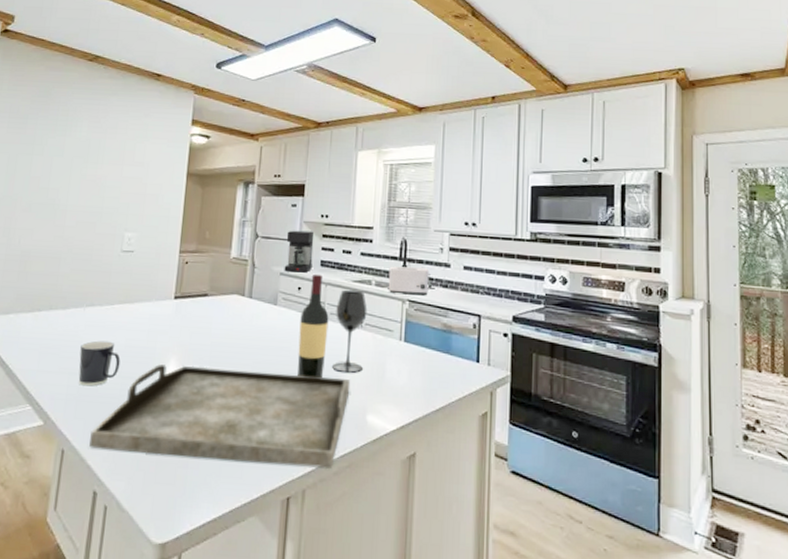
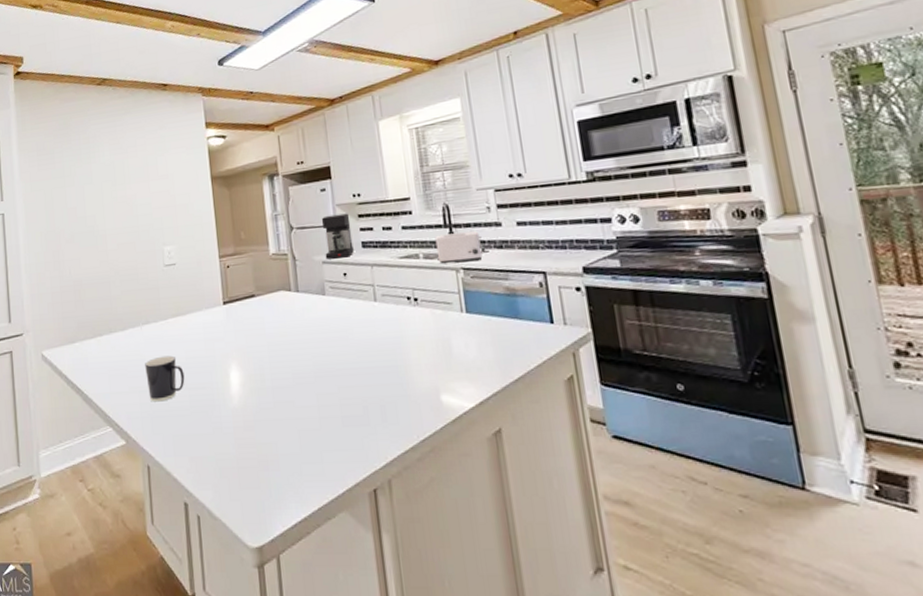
serving tray: present [89,364,351,470] -> none [170,361,418,461]
wine bottle: present [297,273,329,379] -> none [351,256,387,365]
wineglass: present [332,289,368,373] -> none [386,266,427,354]

